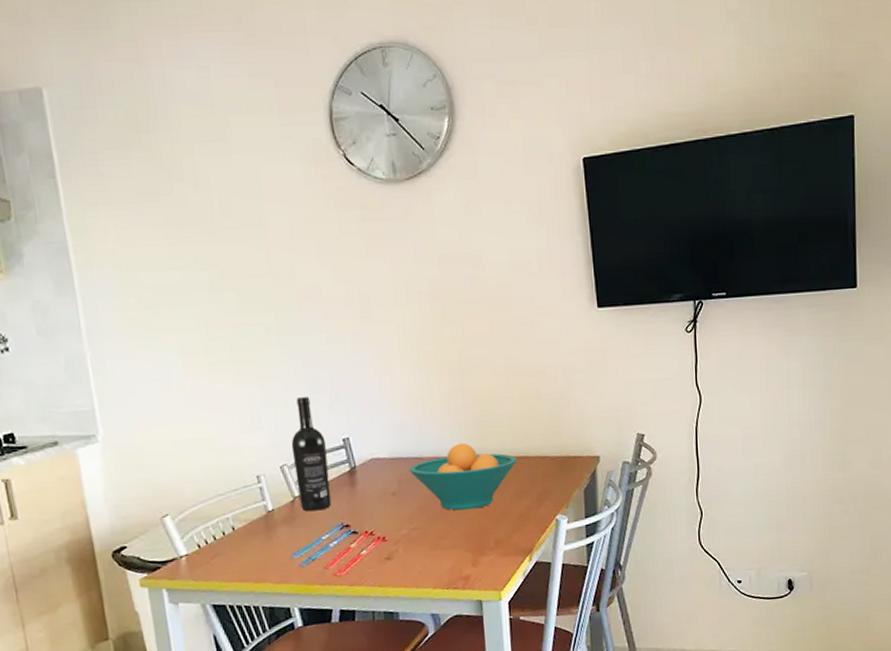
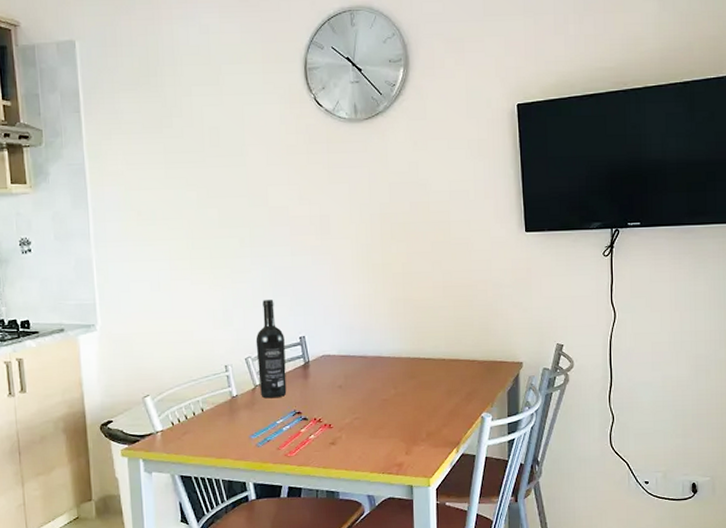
fruit bowl: present [409,442,517,511] -> none [355,345,449,404]

